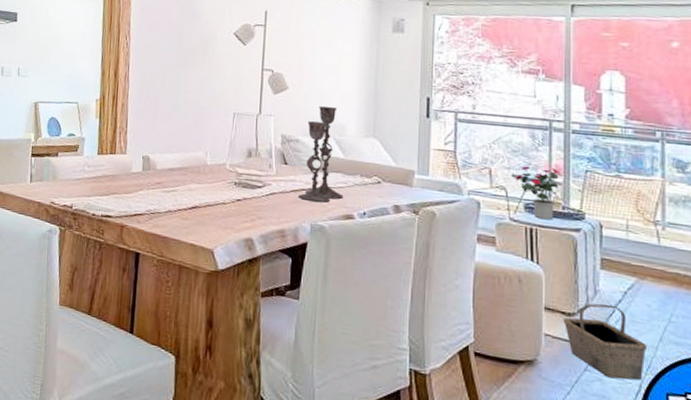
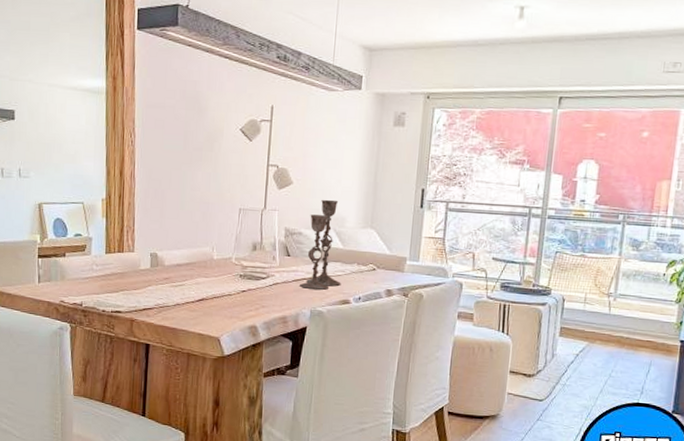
potted flower: present [515,166,559,220] -> none [495,249,533,297]
basket: present [563,303,648,380] -> none [524,365,590,425]

